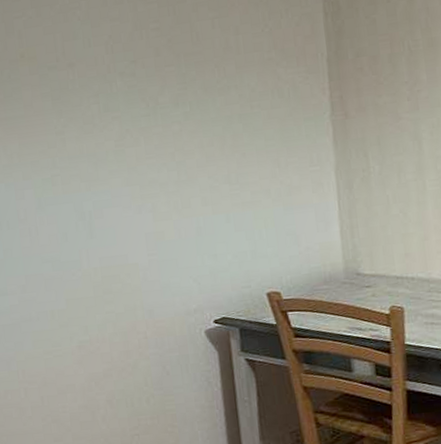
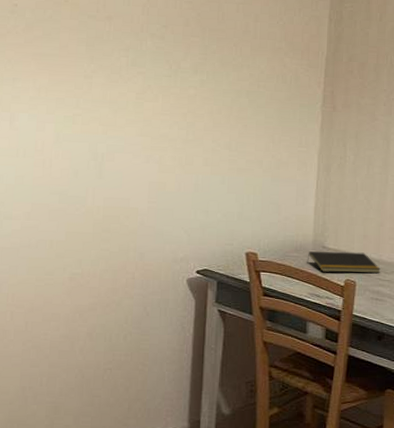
notepad: none [340,273,432,303] -> present [307,251,381,273]

